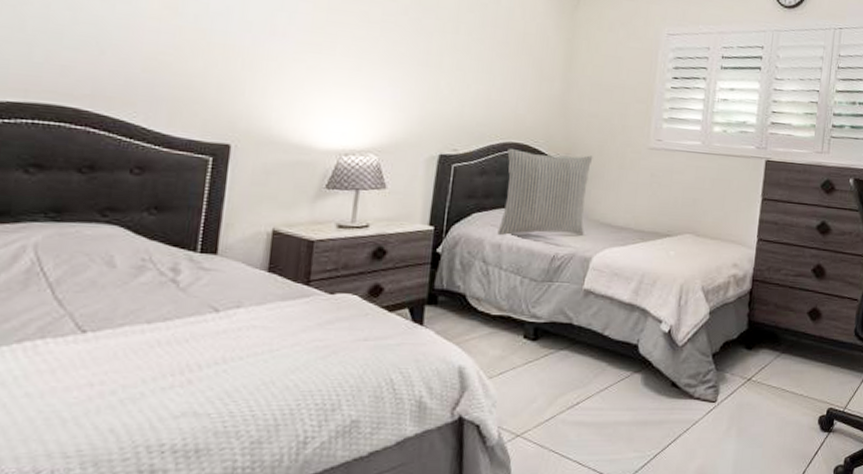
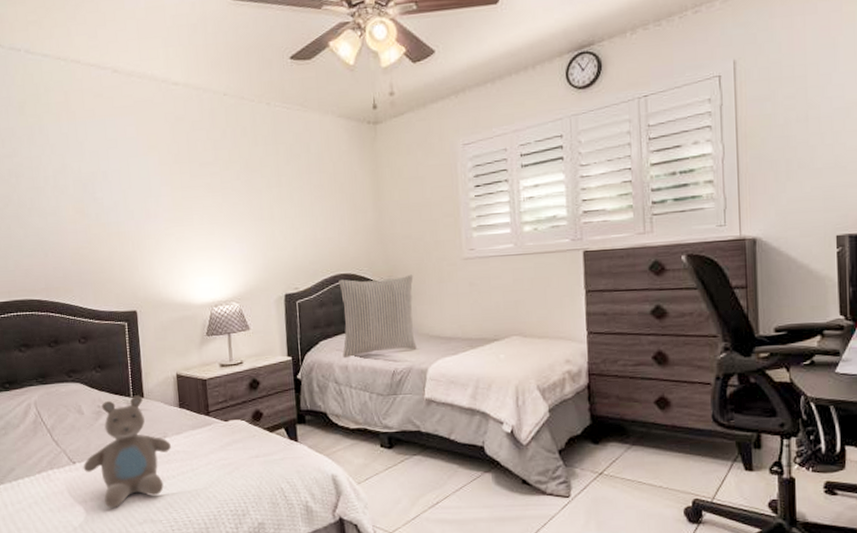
stuffed animal: none [97,250,245,395] -> present [83,395,171,508]

